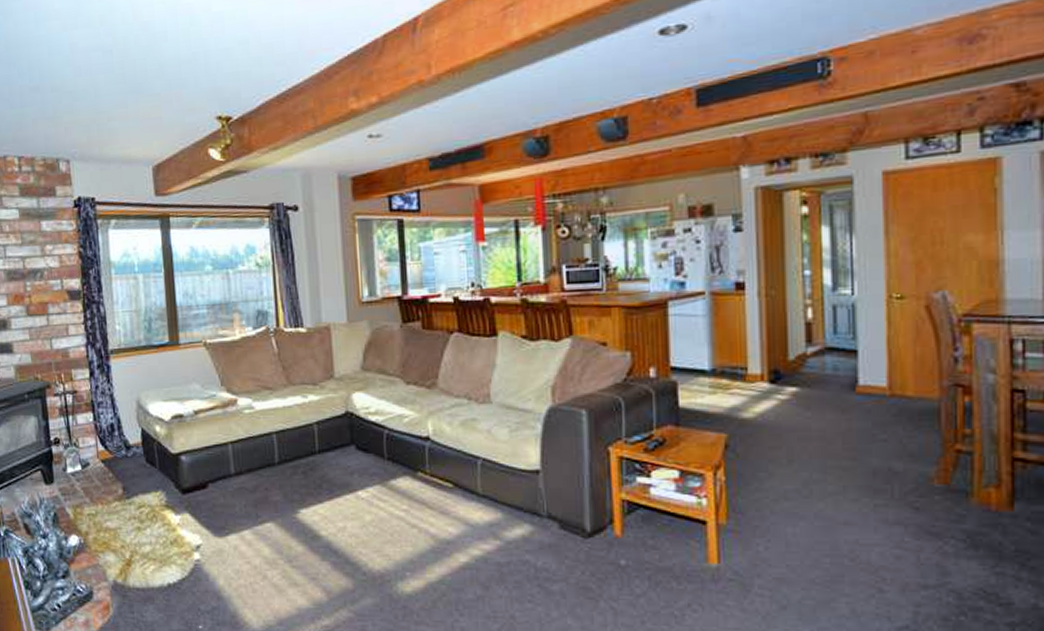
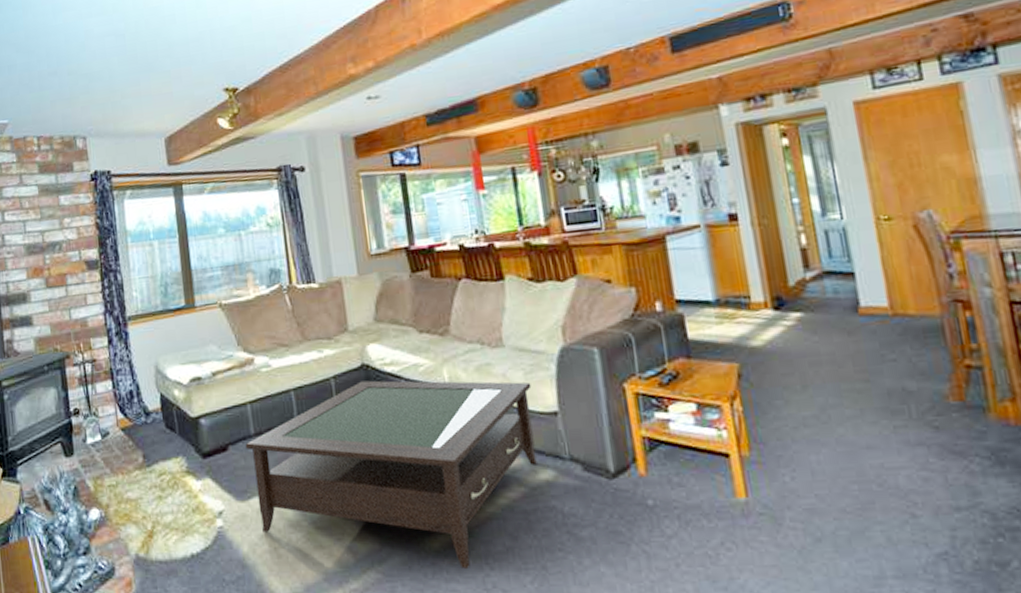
coffee table: none [225,428,516,613] -> present [245,380,537,569]

